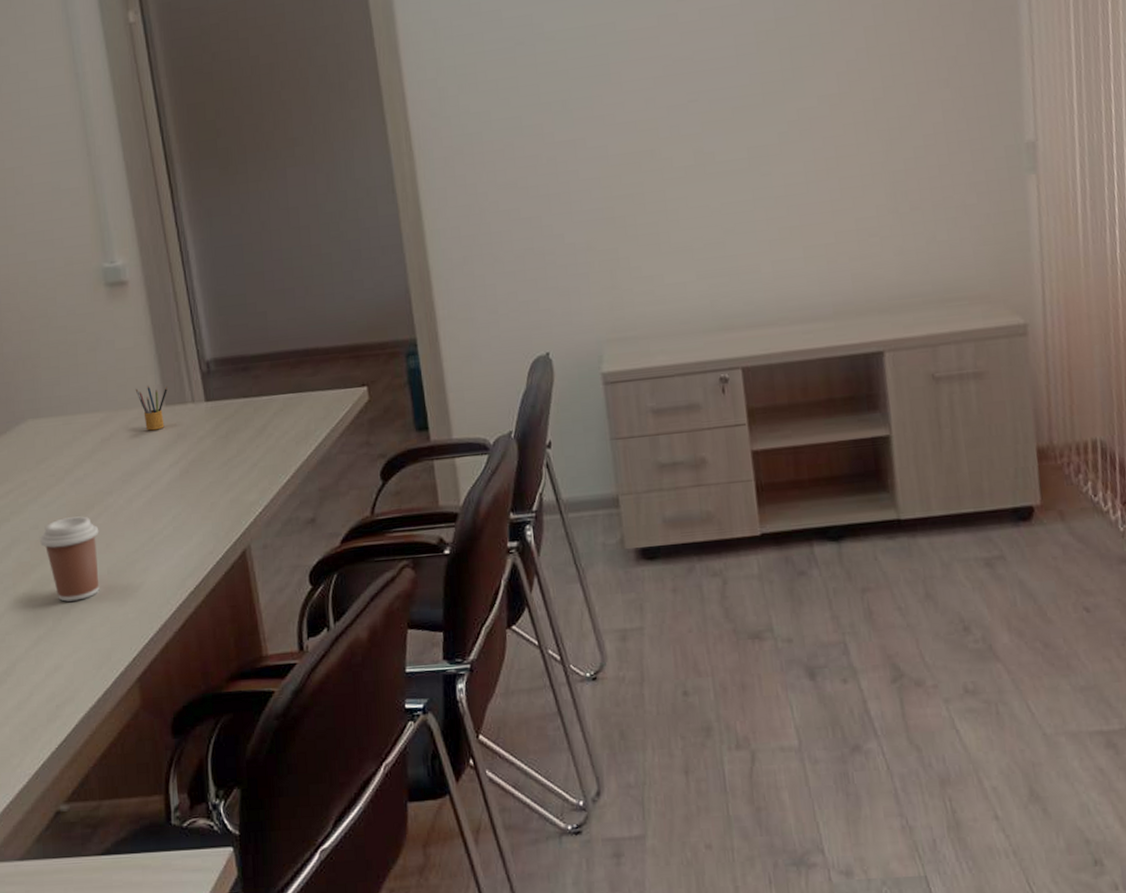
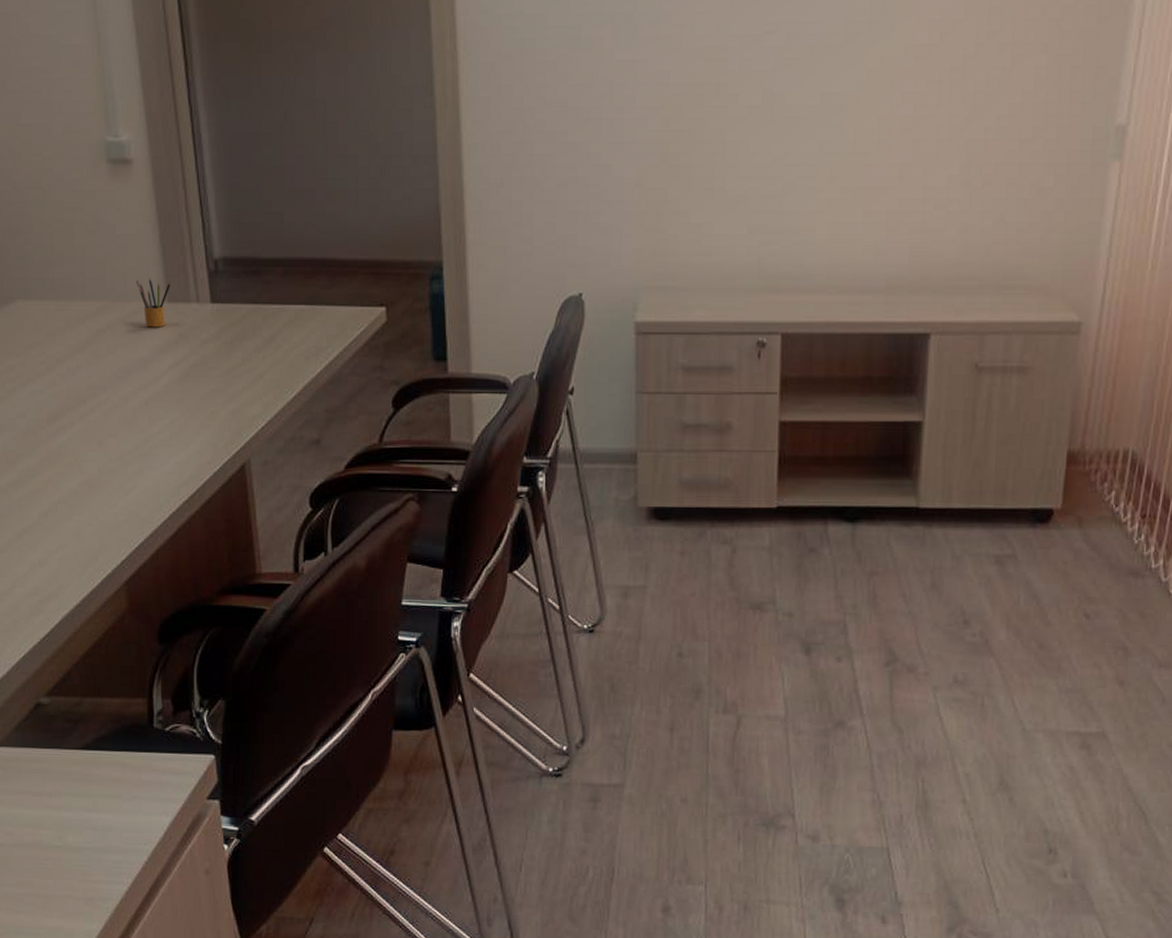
coffee cup: present [39,516,100,602] -> none [26,409,91,497]

